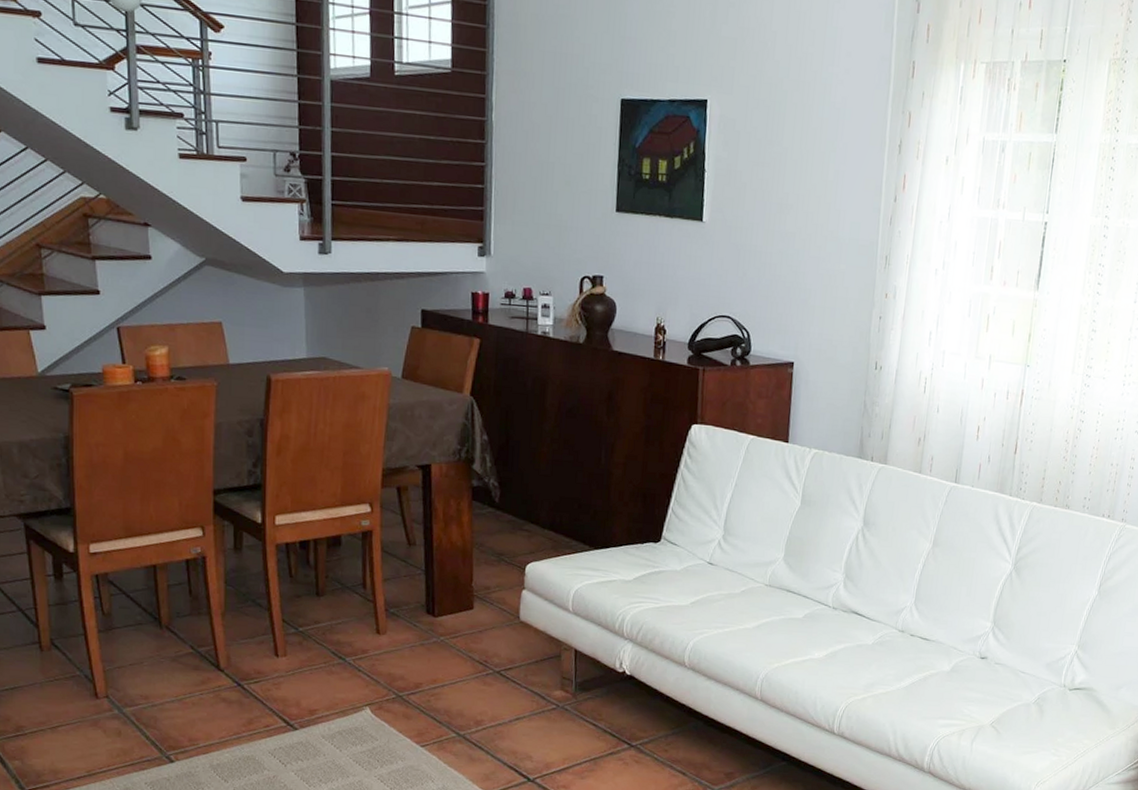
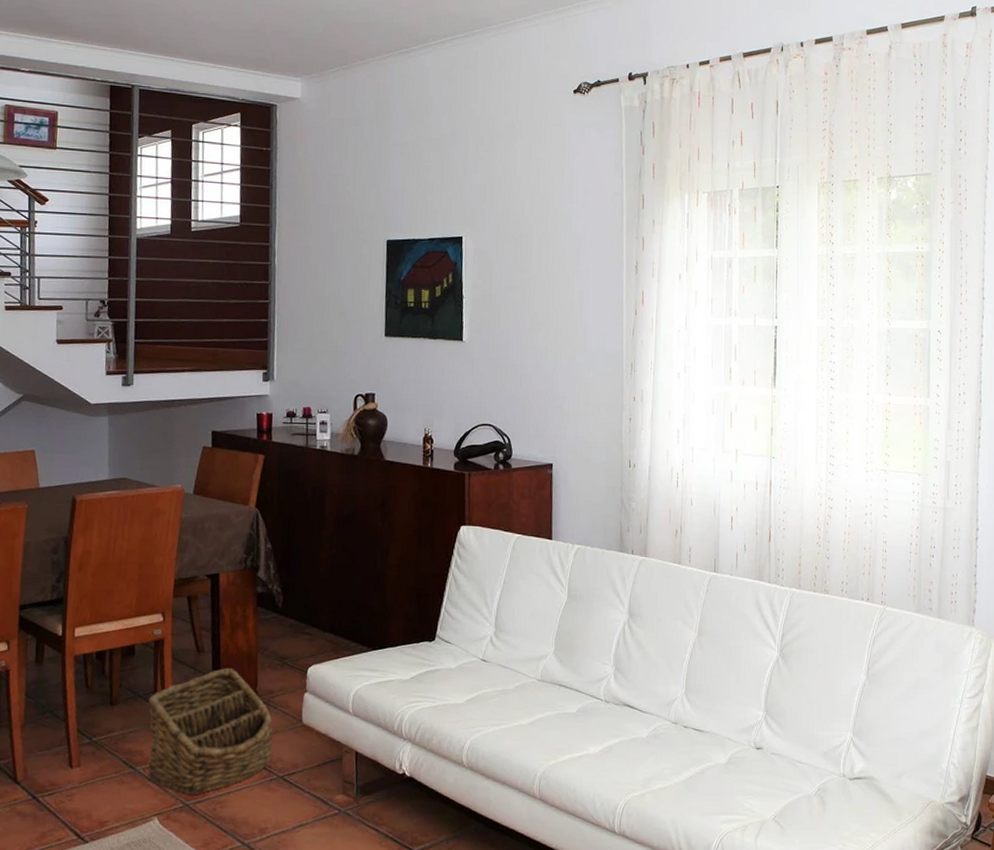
basket: none [358,561,489,687] -> present [148,667,273,795]

